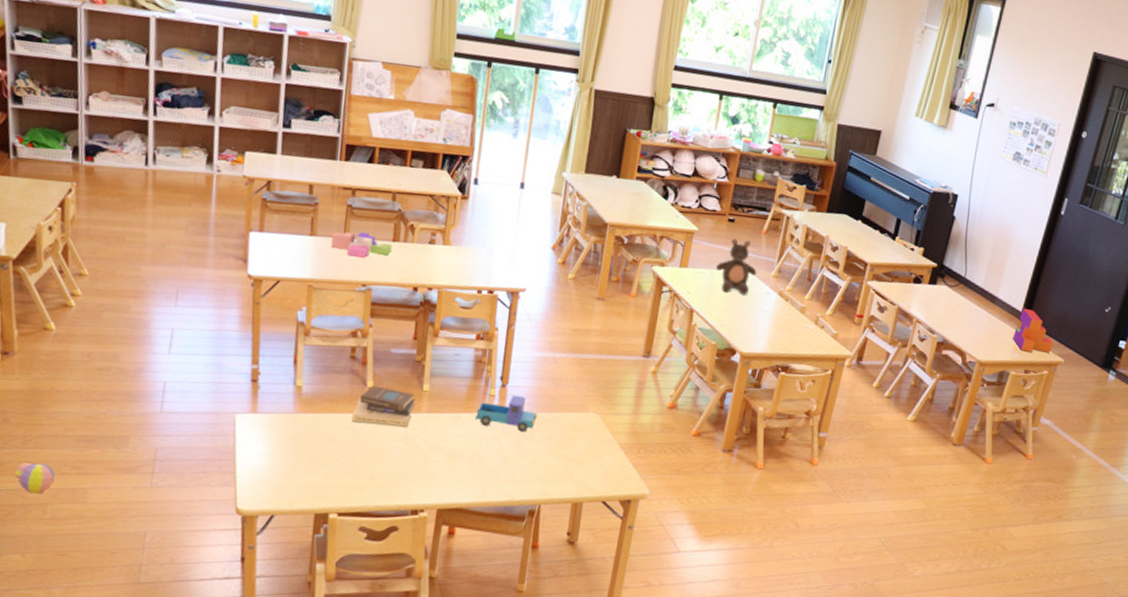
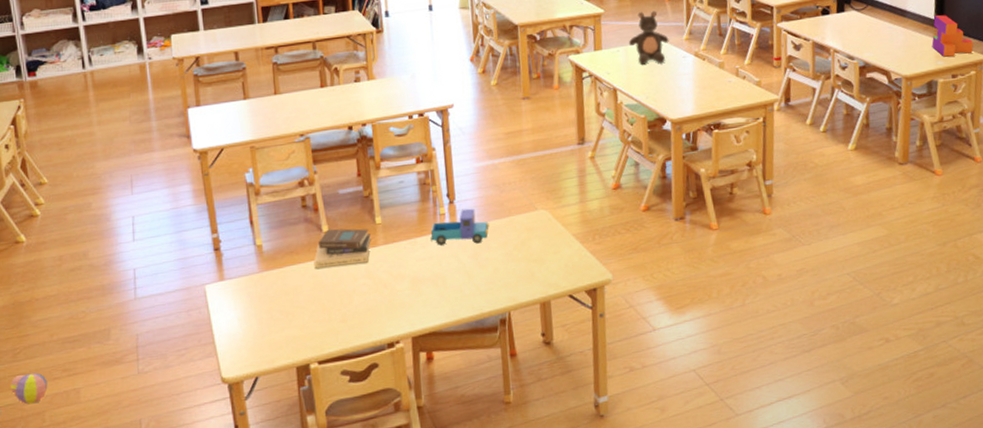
toy blocks: present [331,231,392,258] -> none [263,85,322,111]

